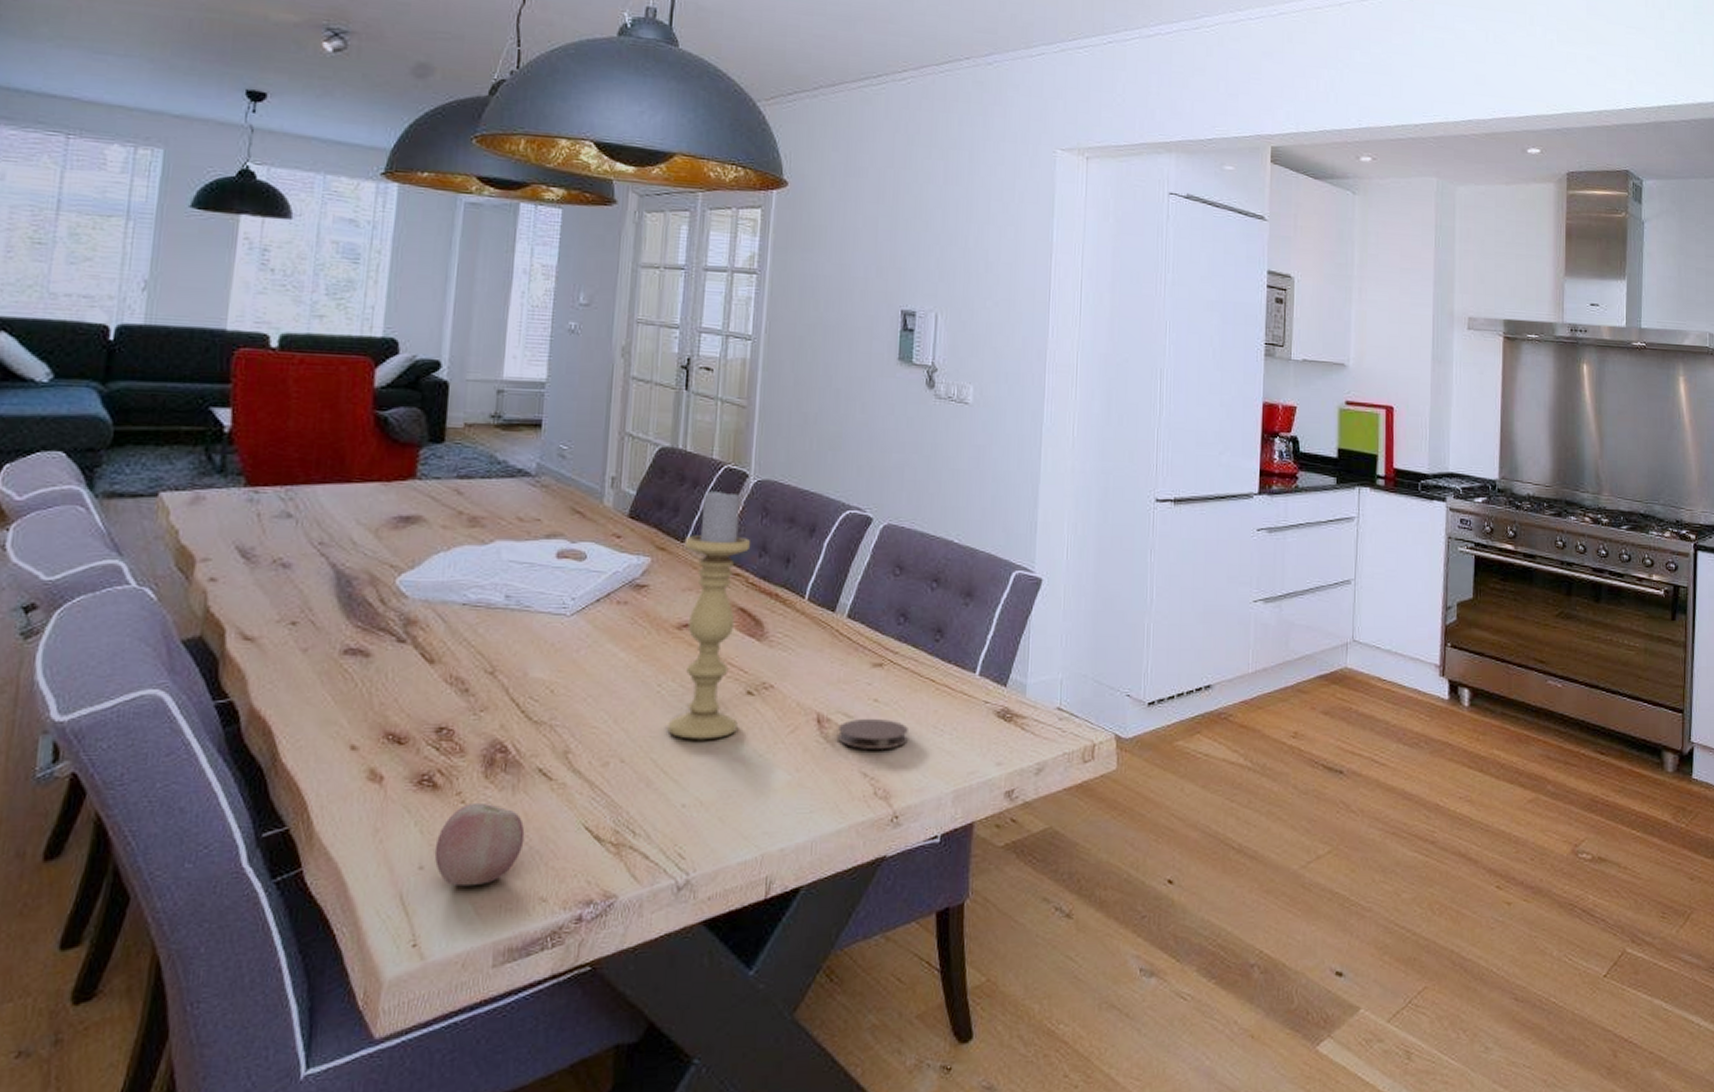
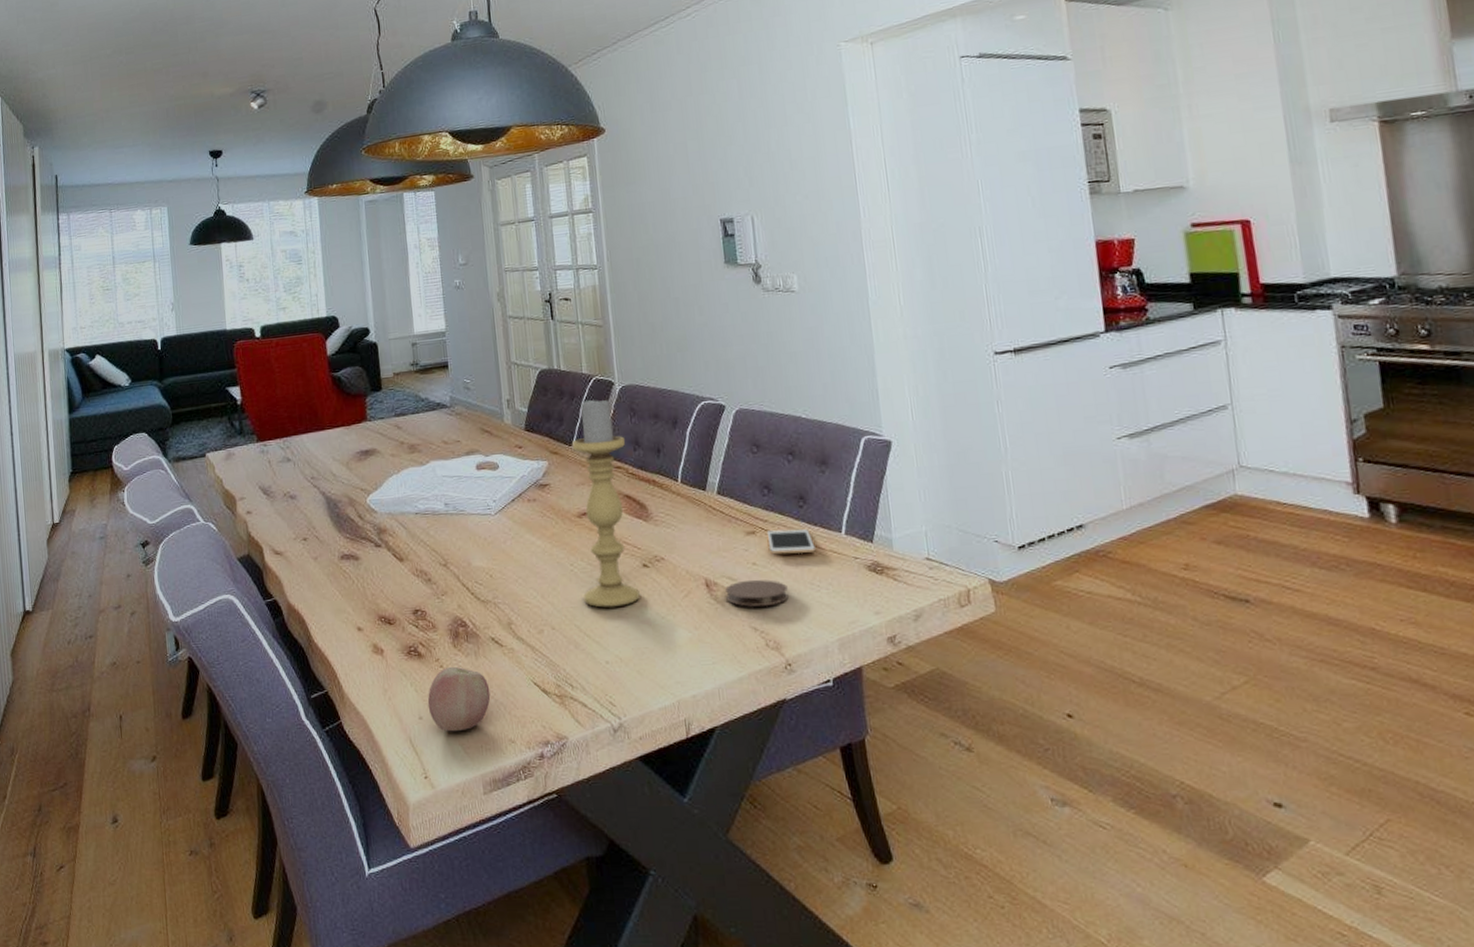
cell phone: none [895,664,945,692] -> present [766,529,816,555]

